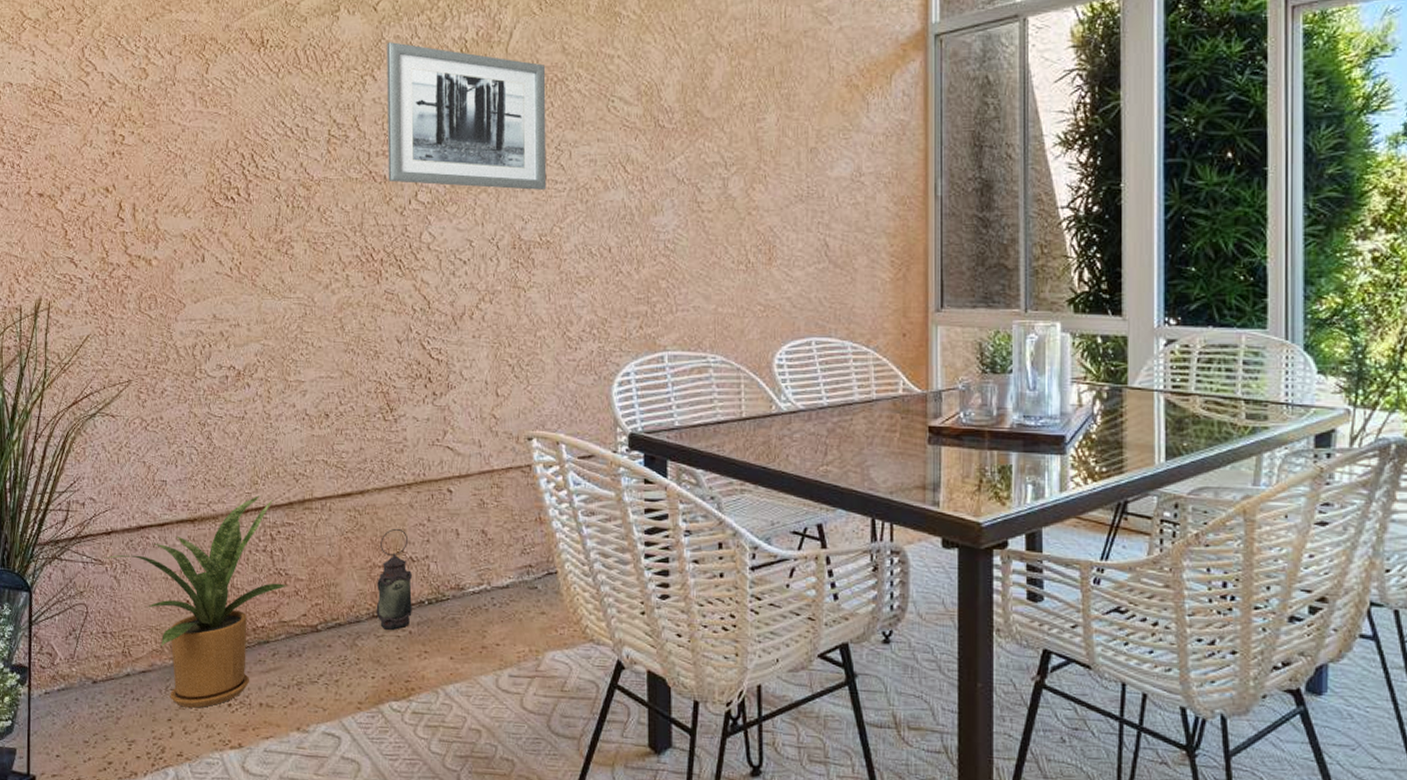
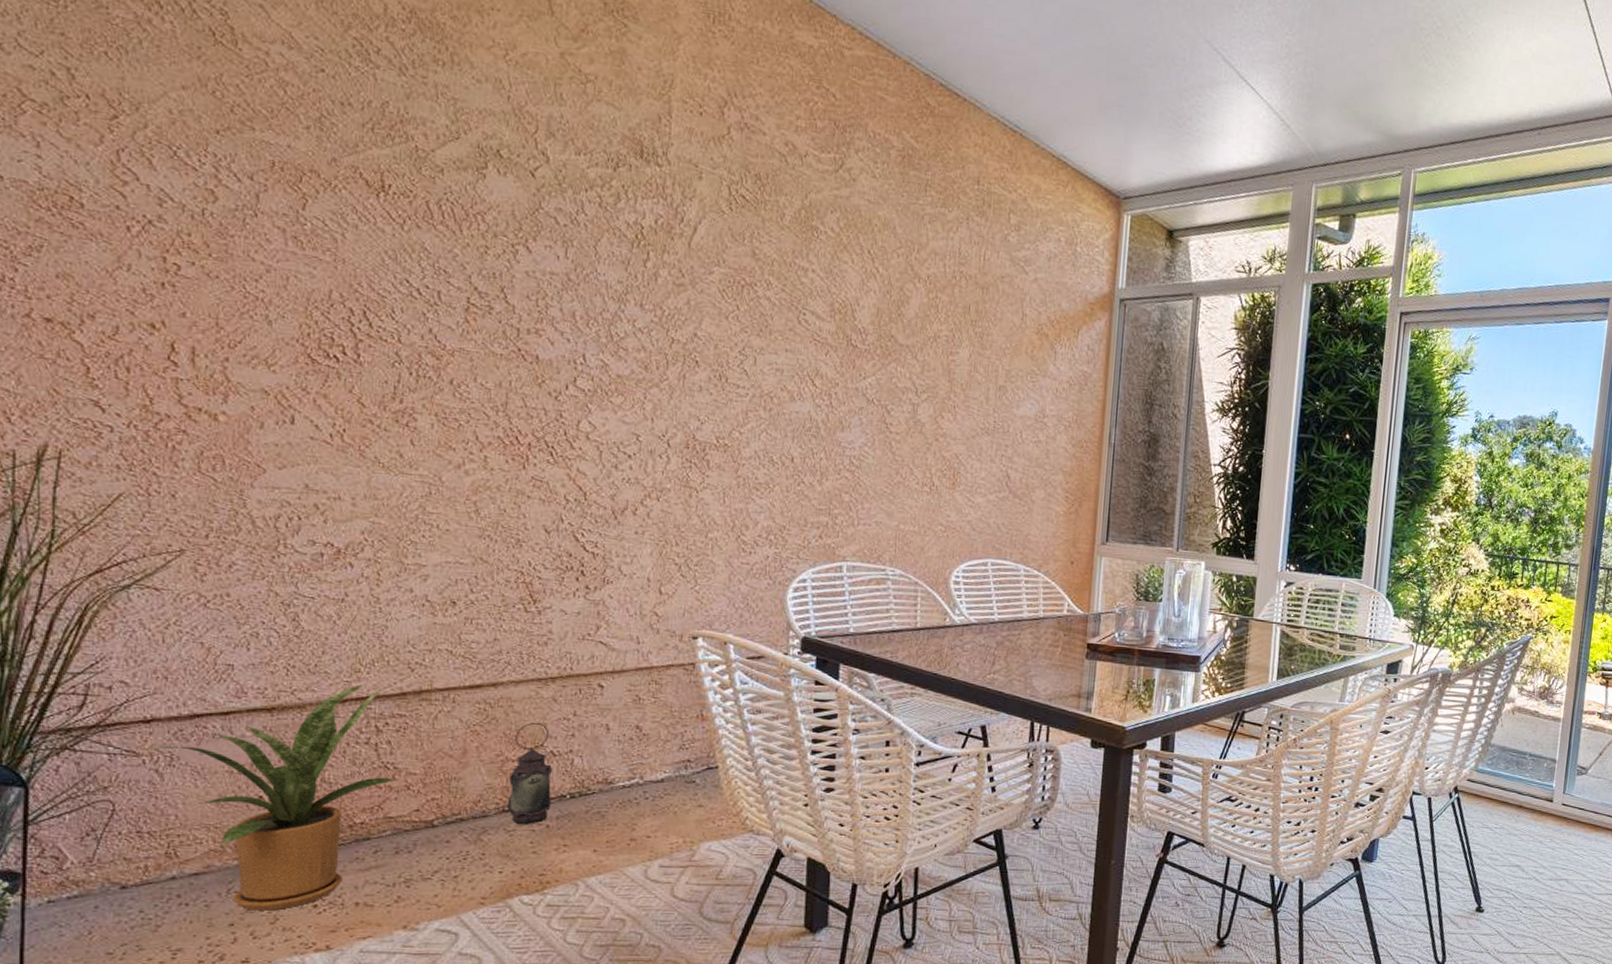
wall art: present [387,42,547,190] -> none [541,213,733,393]

